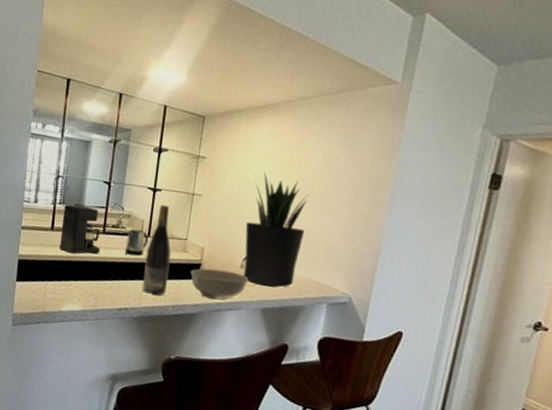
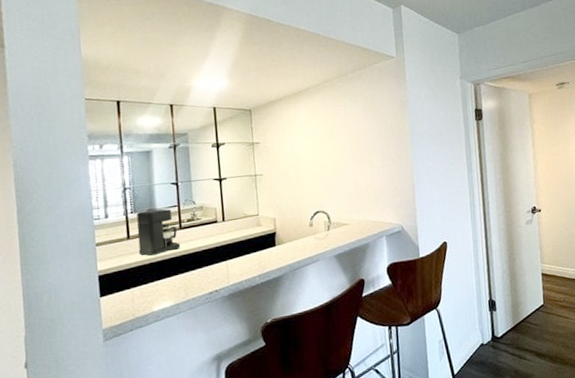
kettle: present [124,228,149,257] -> none [203,216,225,243]
wine bottle: present [141,204,171,296] -> none [224,190,250,273]
bowl: present [190,268,249,301] -> none [268,231,319,260]
planter: present [244,171,308,288] -> none [305,143,355,237]

